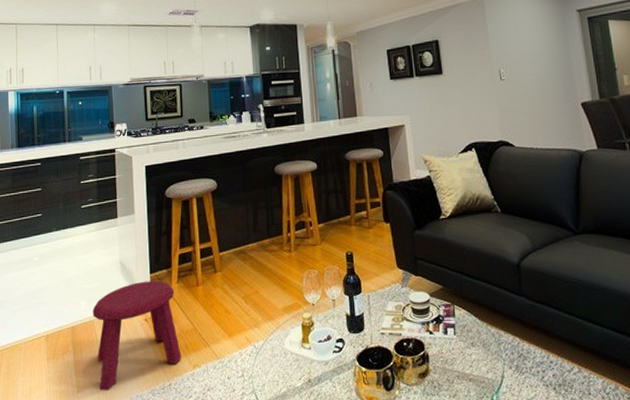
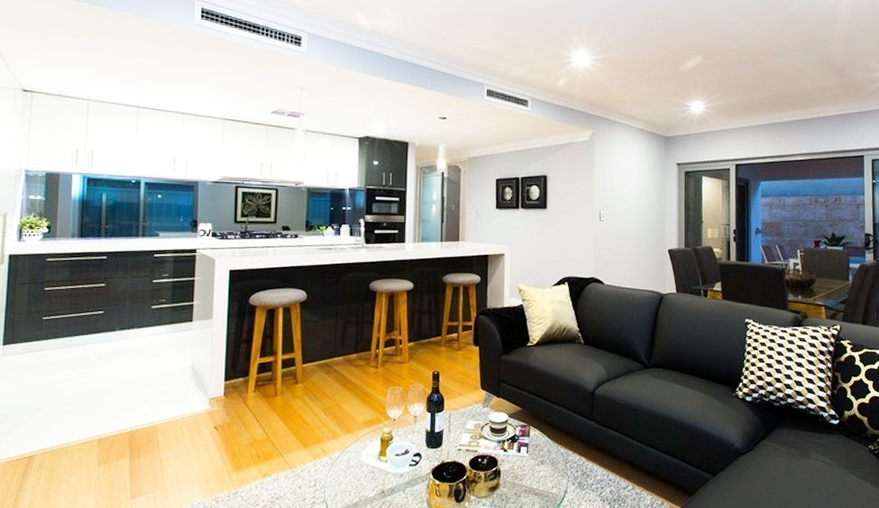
stool: present [92,280,182,391] -> none [155,388,252,497]

